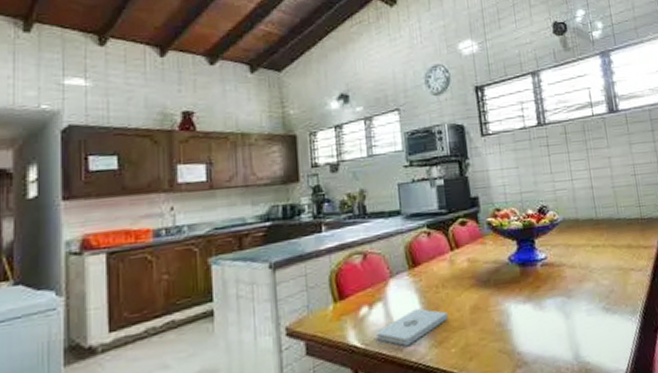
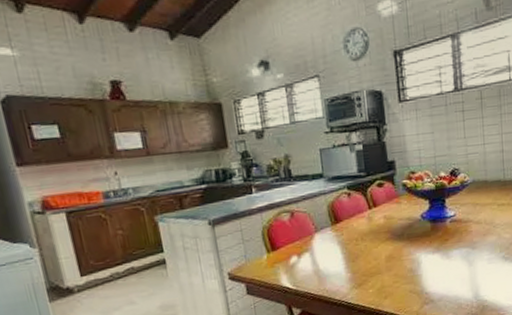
notepad: present [376,308,448,347] -> none [305,257,366,288]

